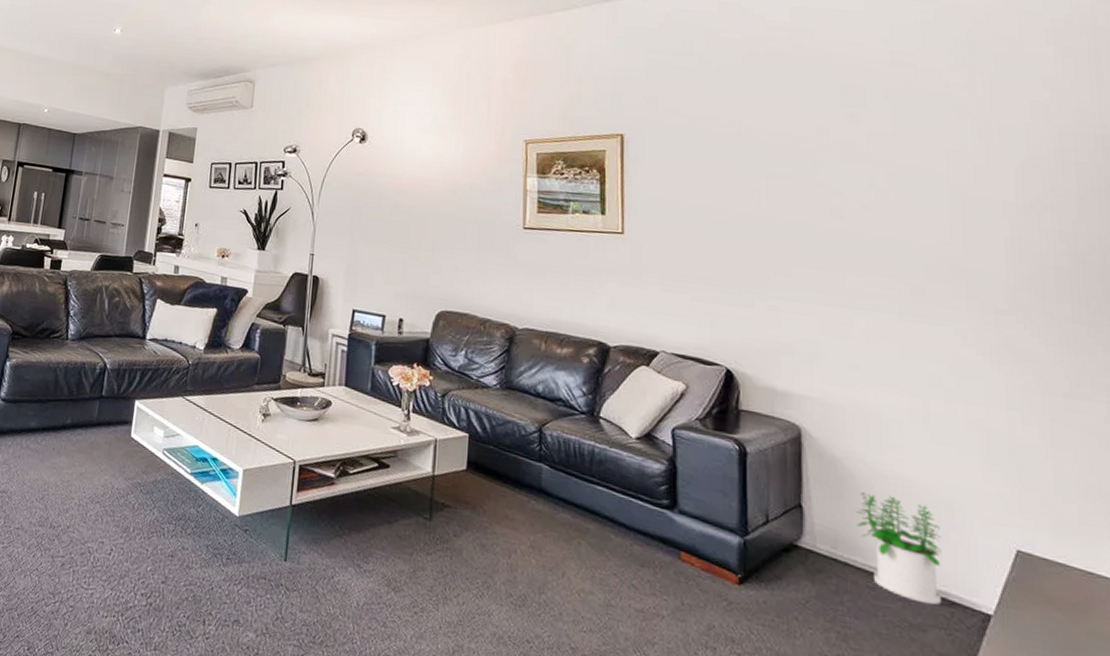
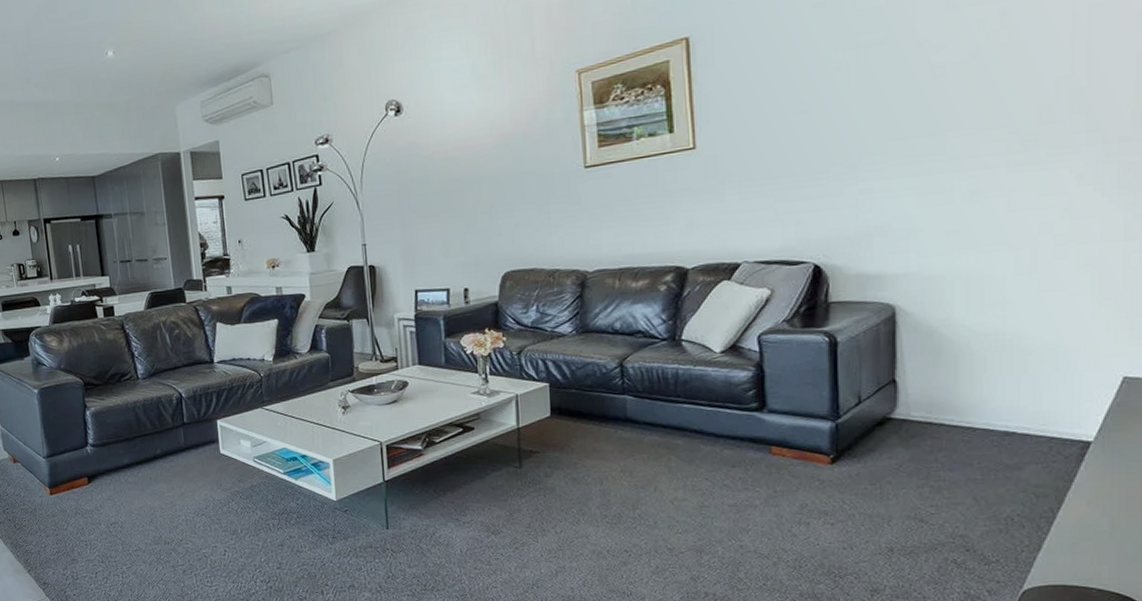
potted plant: present [855,492,942,605] -> none [952,352,1043,445]

